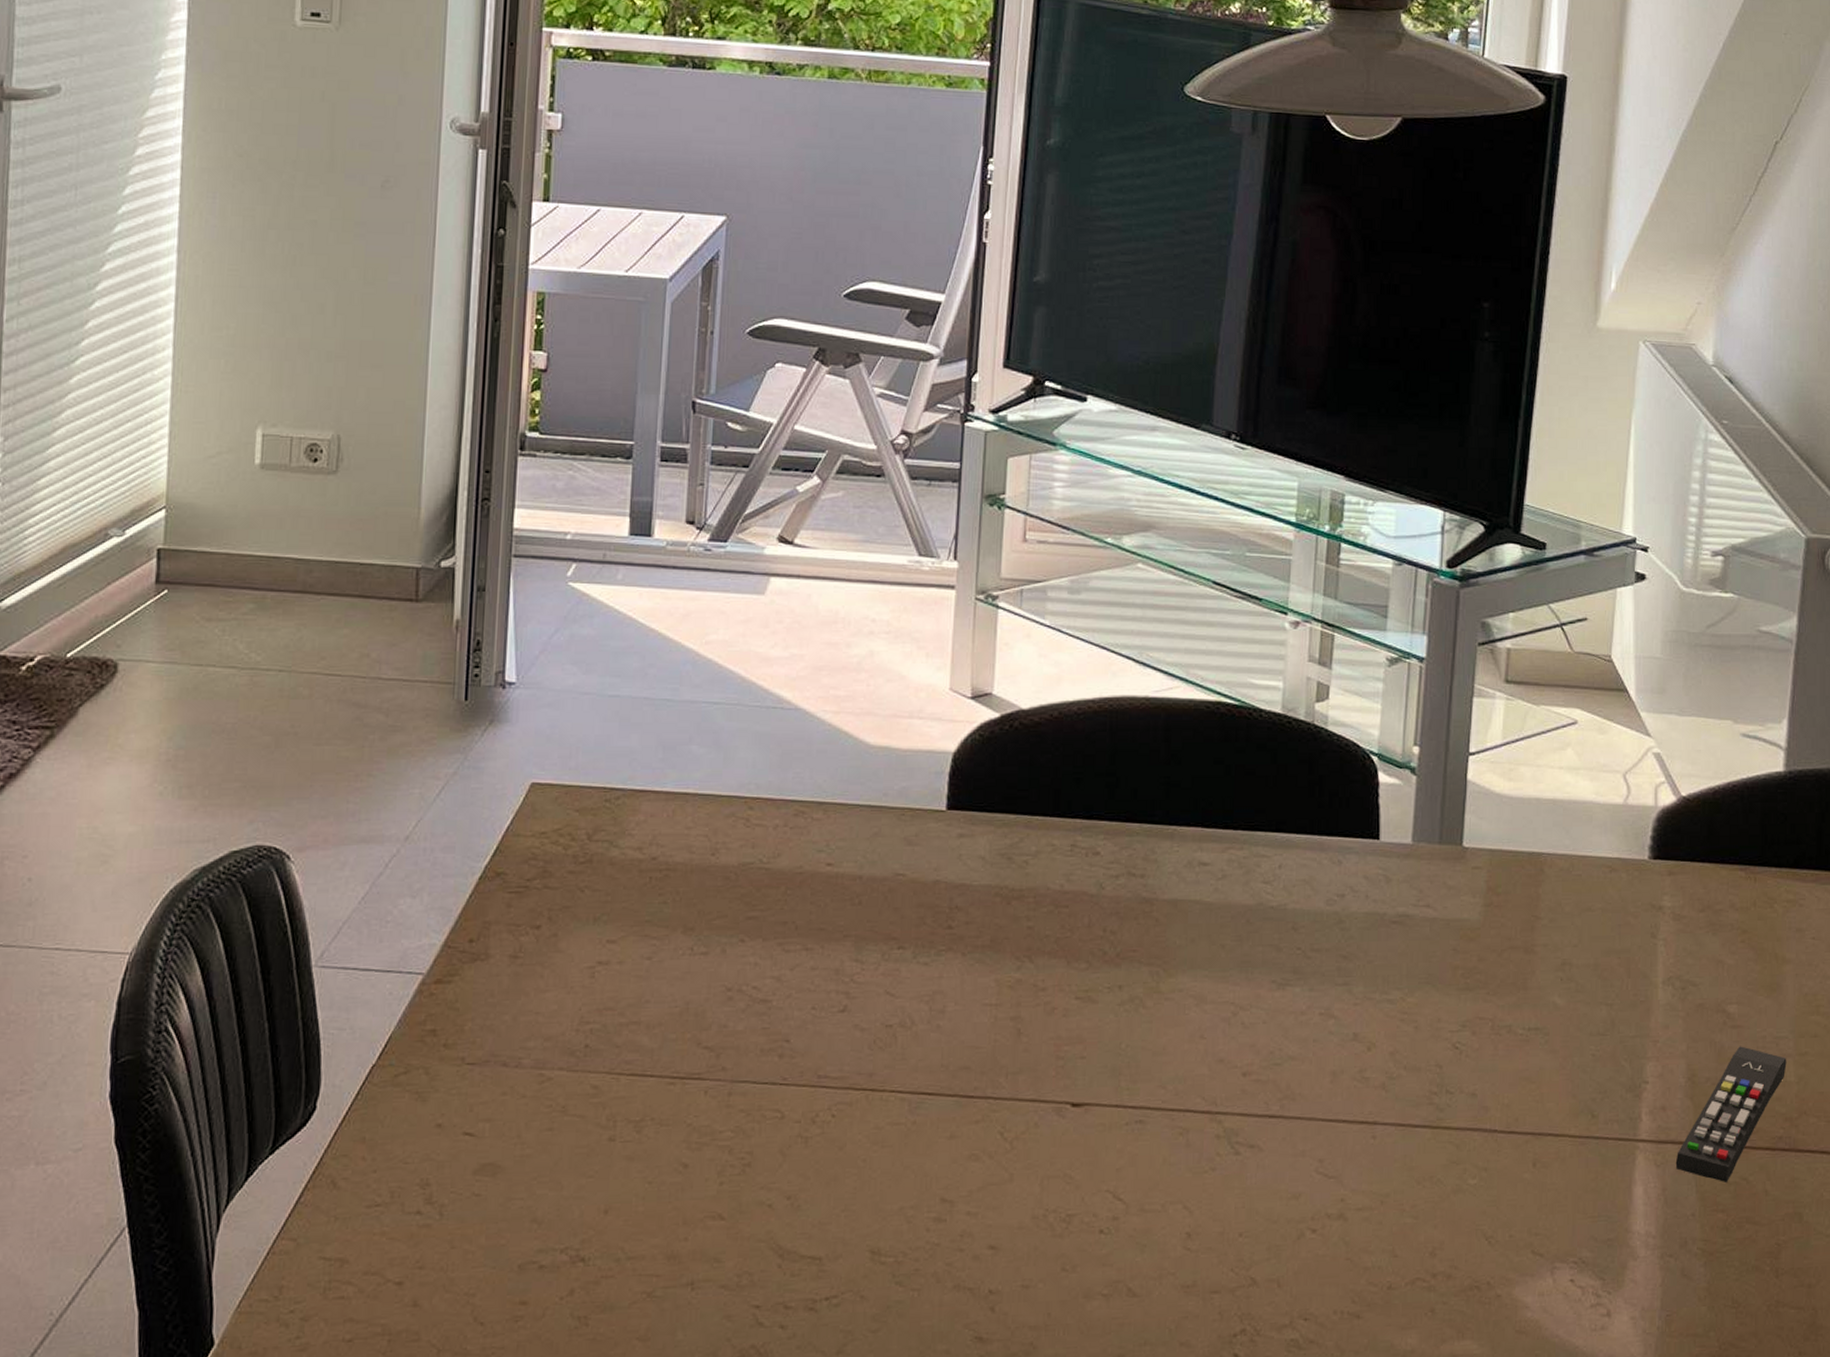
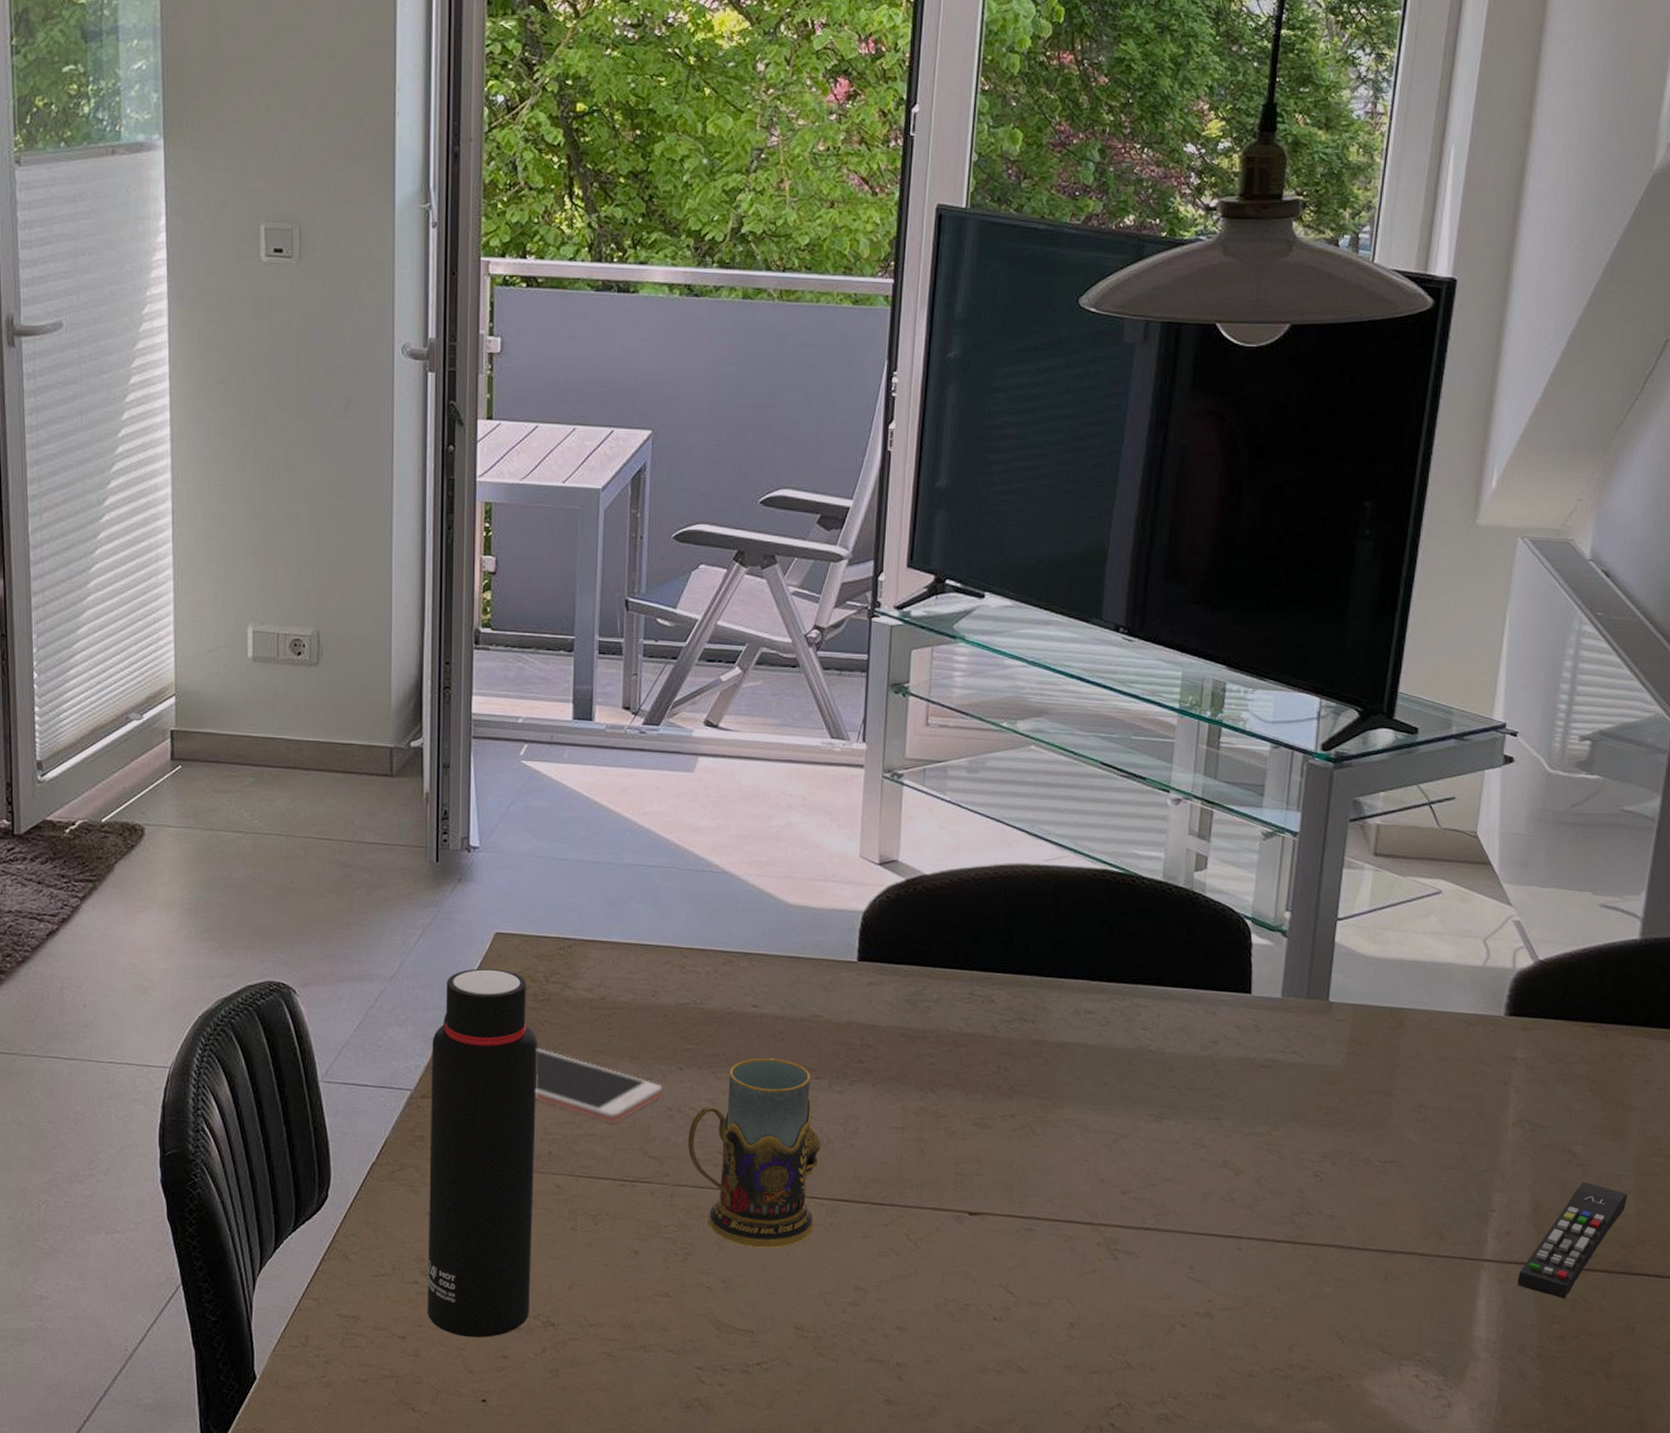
water bottle: none [430,825,577,1280] -> present [427,968,538,1338]
cell phone: none [571,920,722,1008] -> present [535,1049,663,1123]
mug: none [749,926,904,1155] -> present [688,1058,822,1248]

